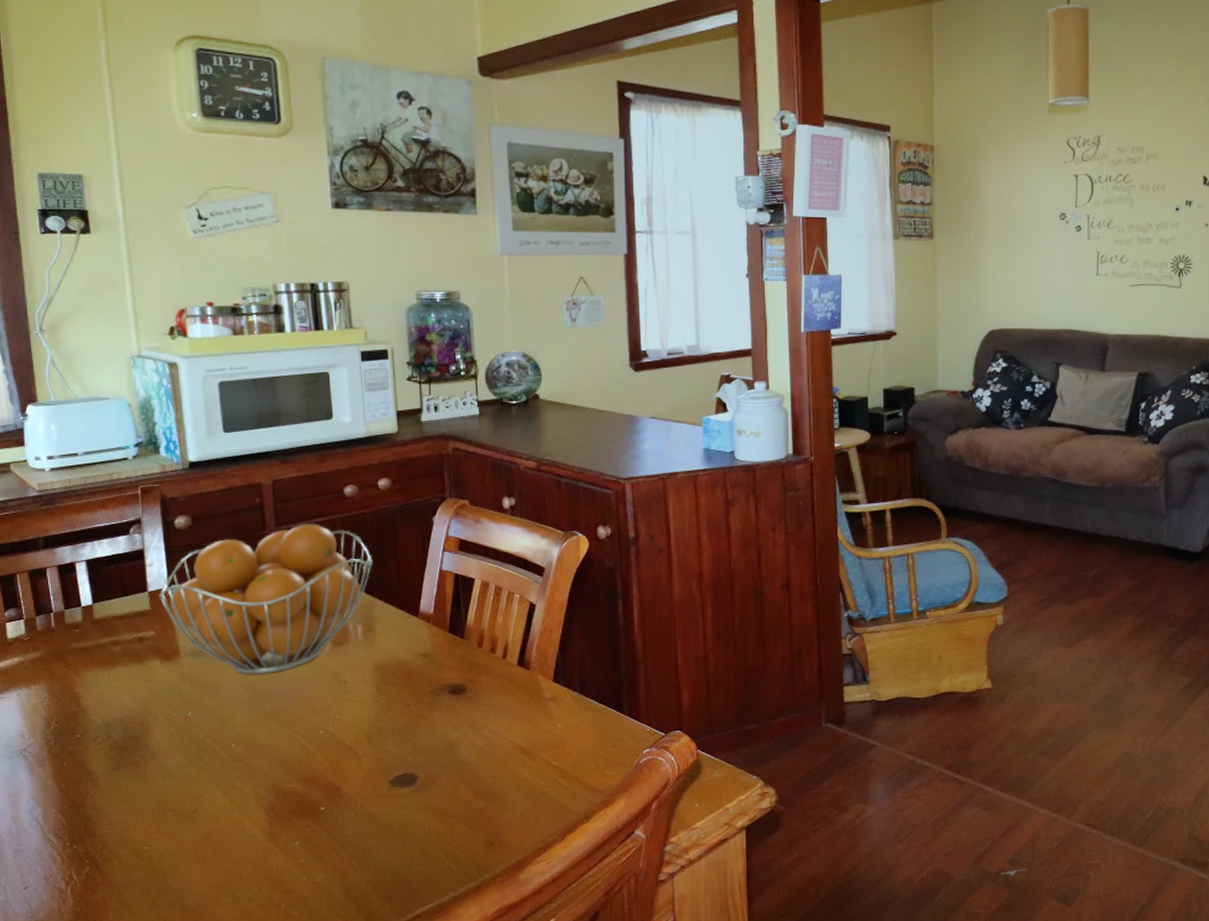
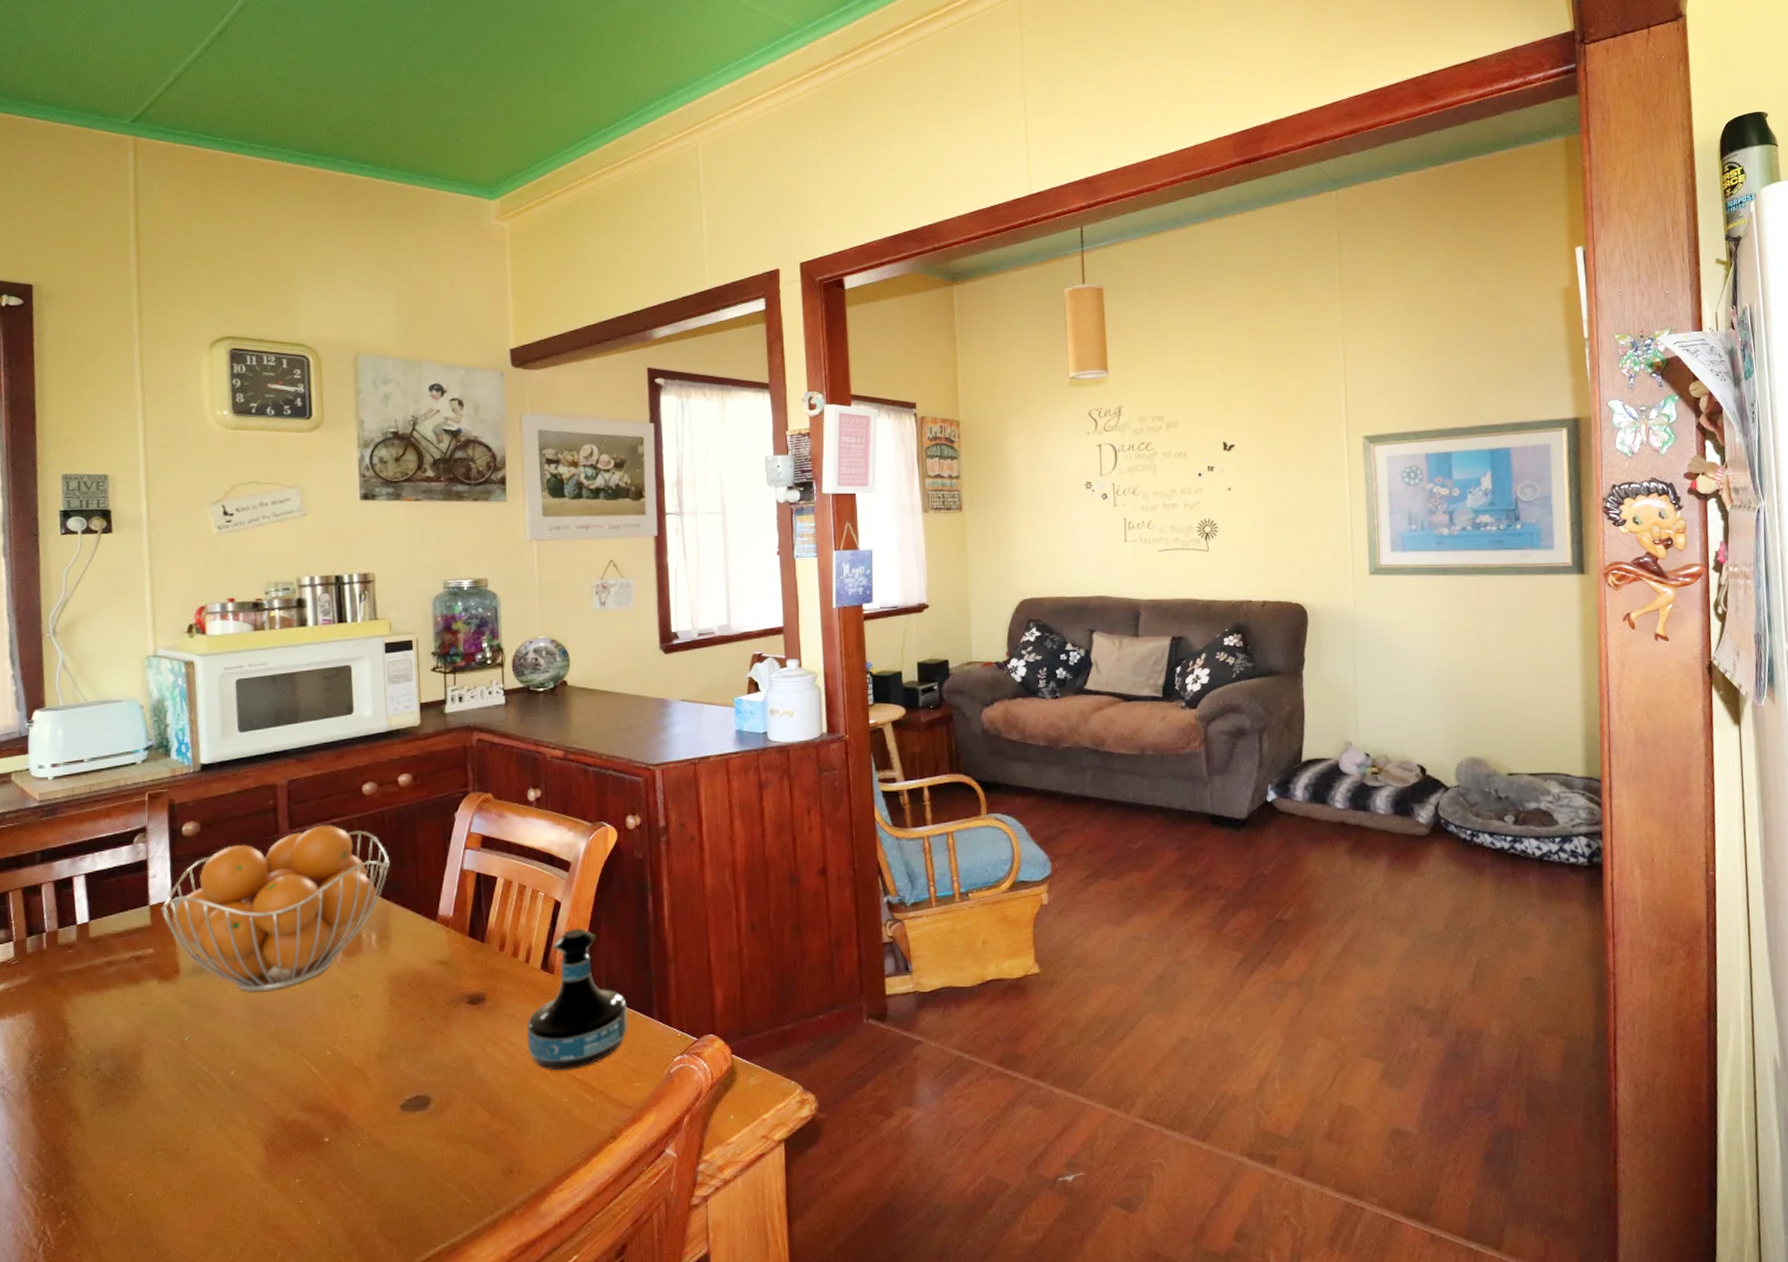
tequila bottle: none [505,629,599,757] -> present [526,929,627,1070]

